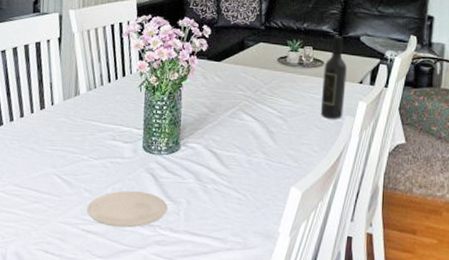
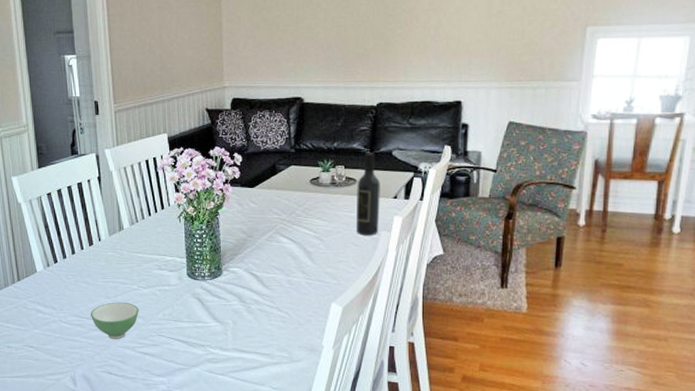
bowl: none [31,172,87,214] -> present [90,302,139,339]
plate: present [87,191,168,228] -> none [142,316,216,348]

